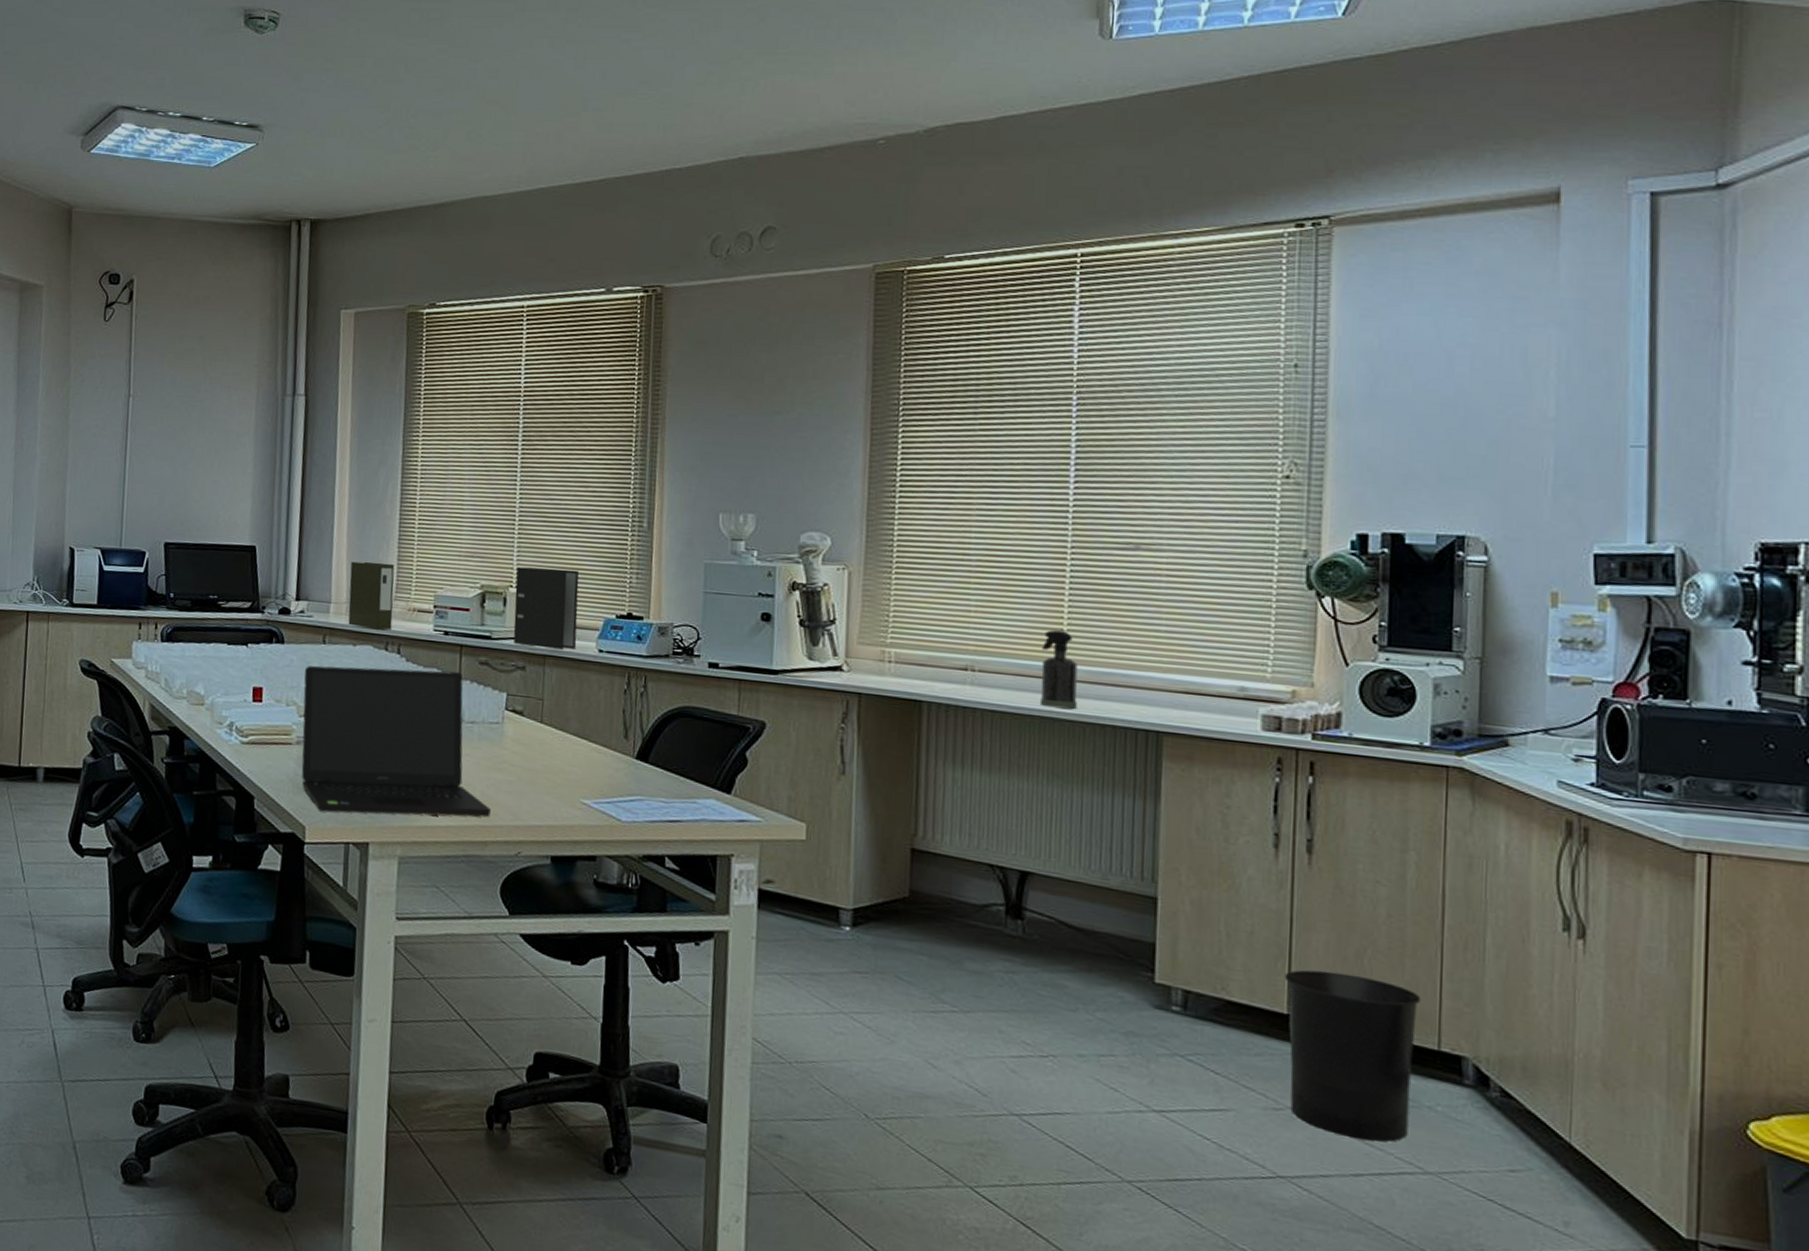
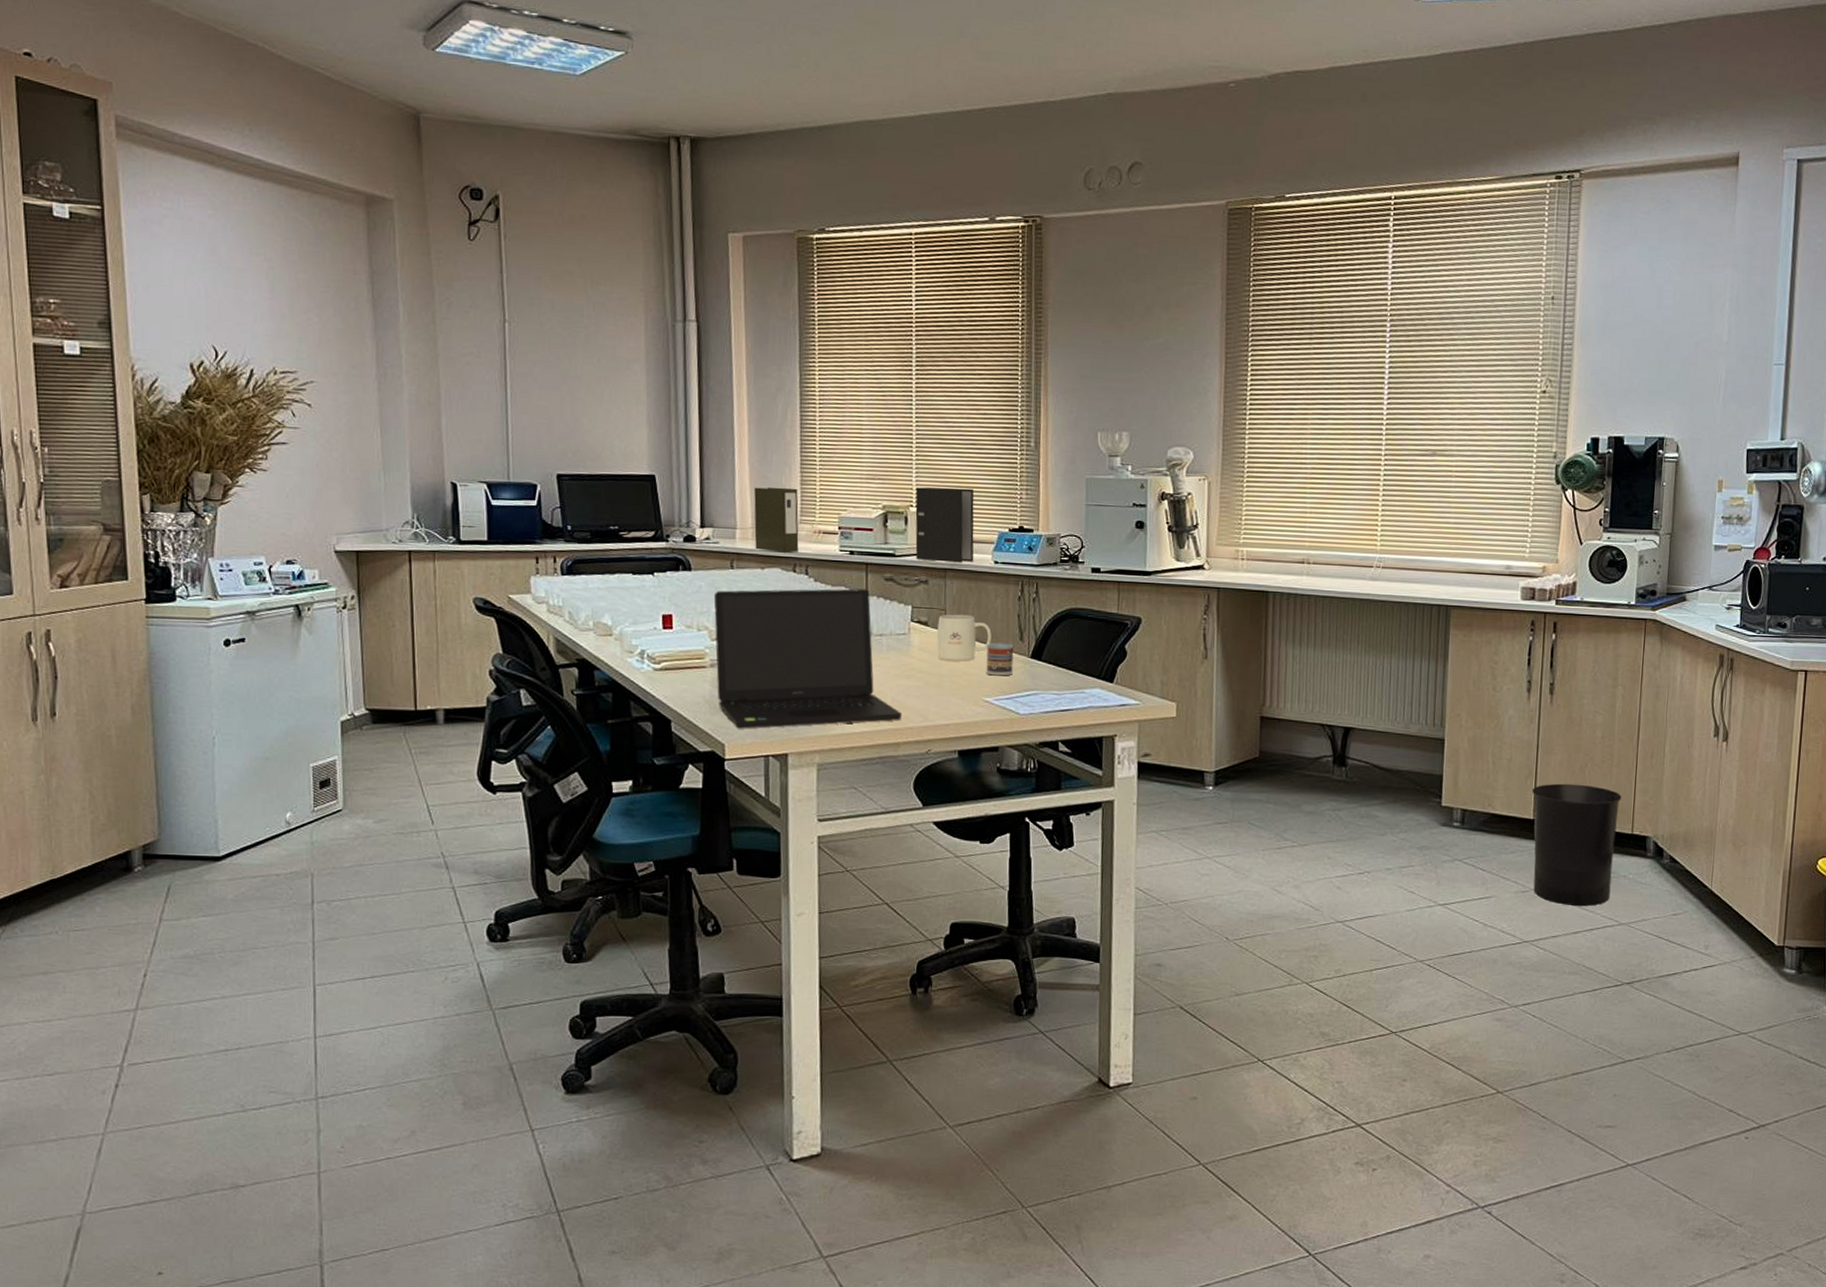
mug: none [532,704,593,758] -> present [937,614,992,662]
cup: none [585,739,617,778] -> present [986,643,1014,676]
spray bottle: present [1039,630,1078,710] -> none [1359,526,1389,592]

